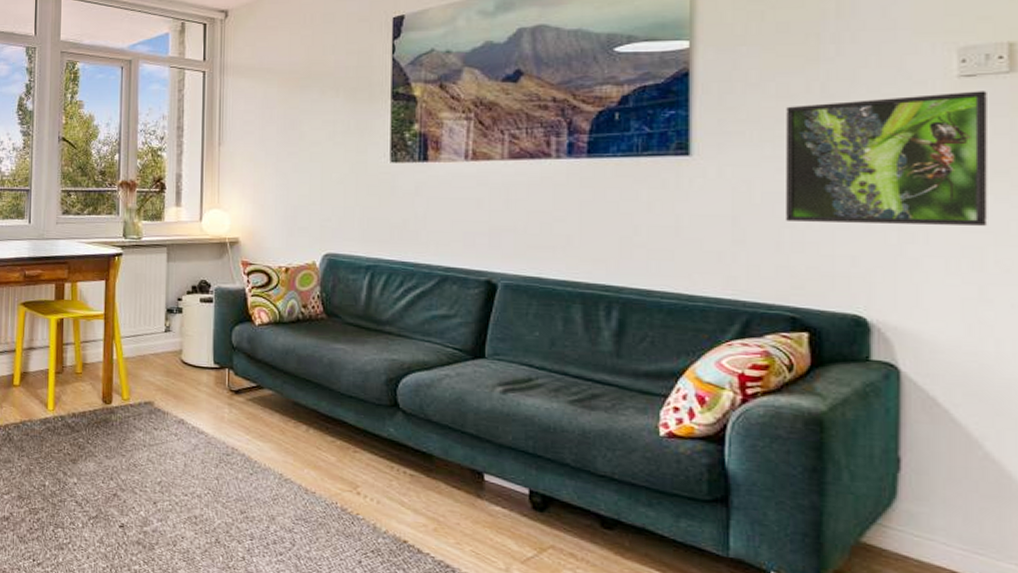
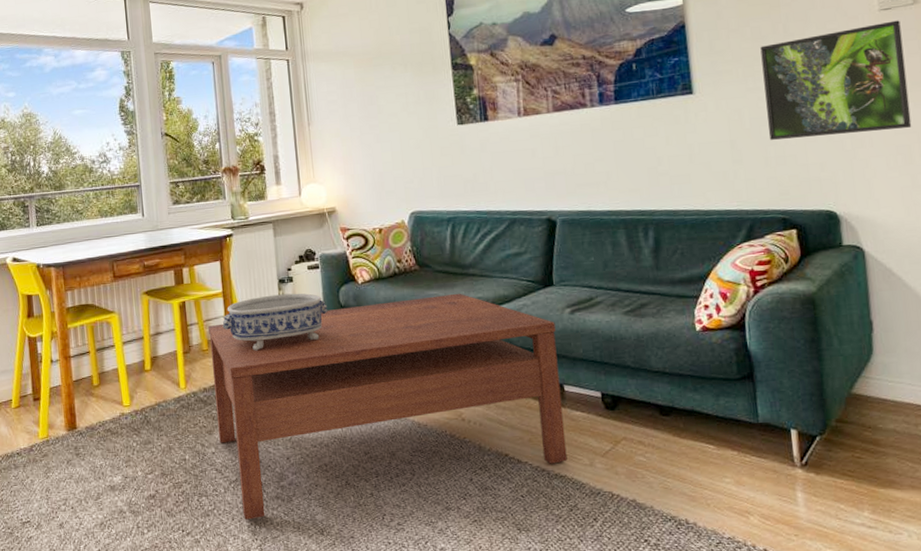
coffee table: none [82,347,482,562] -> present [208,293,568,520]
decorative bowl: none [100,324,218,382] -> present [222,293,328,351]

